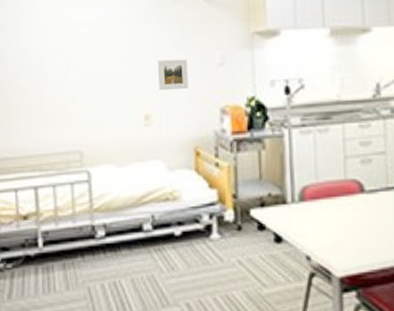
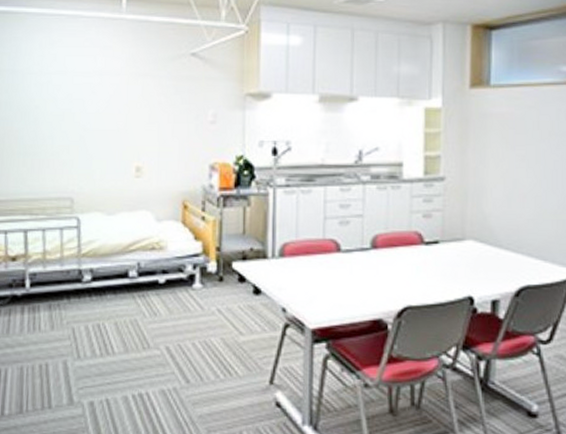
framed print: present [157,59,189,91] -> none [151,115,181,145]

